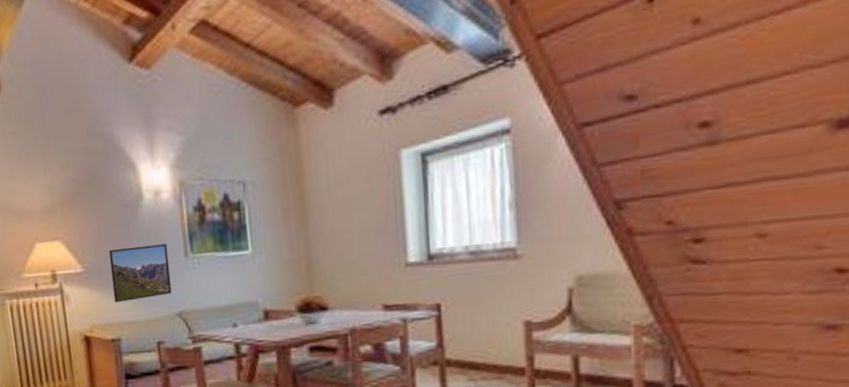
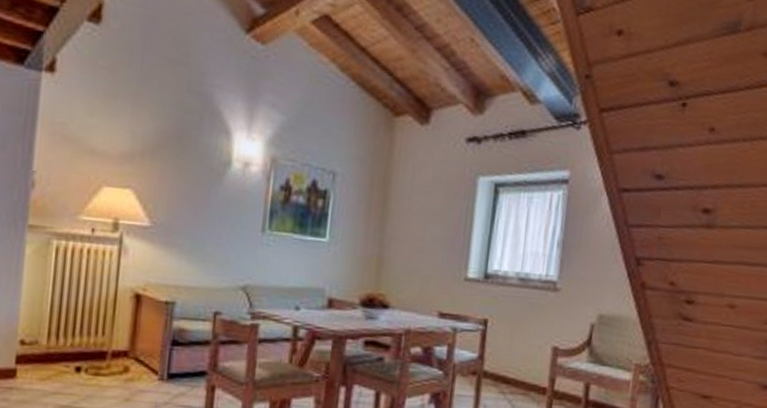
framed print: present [108,243,172,303] -> none [177,210,246,266]

